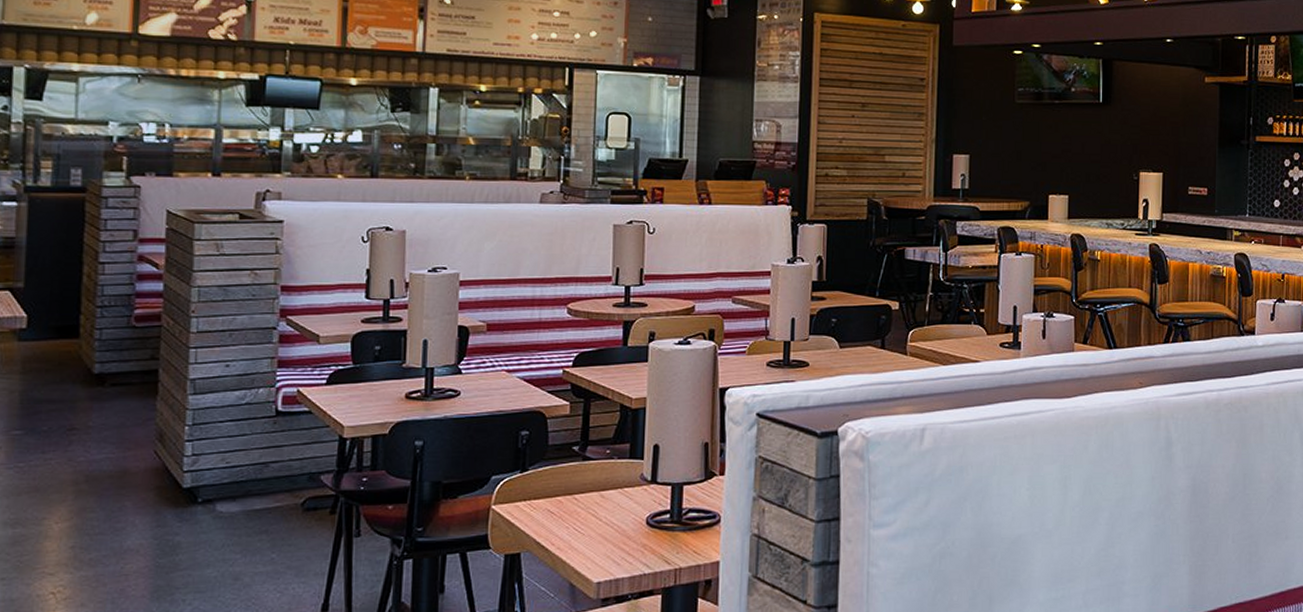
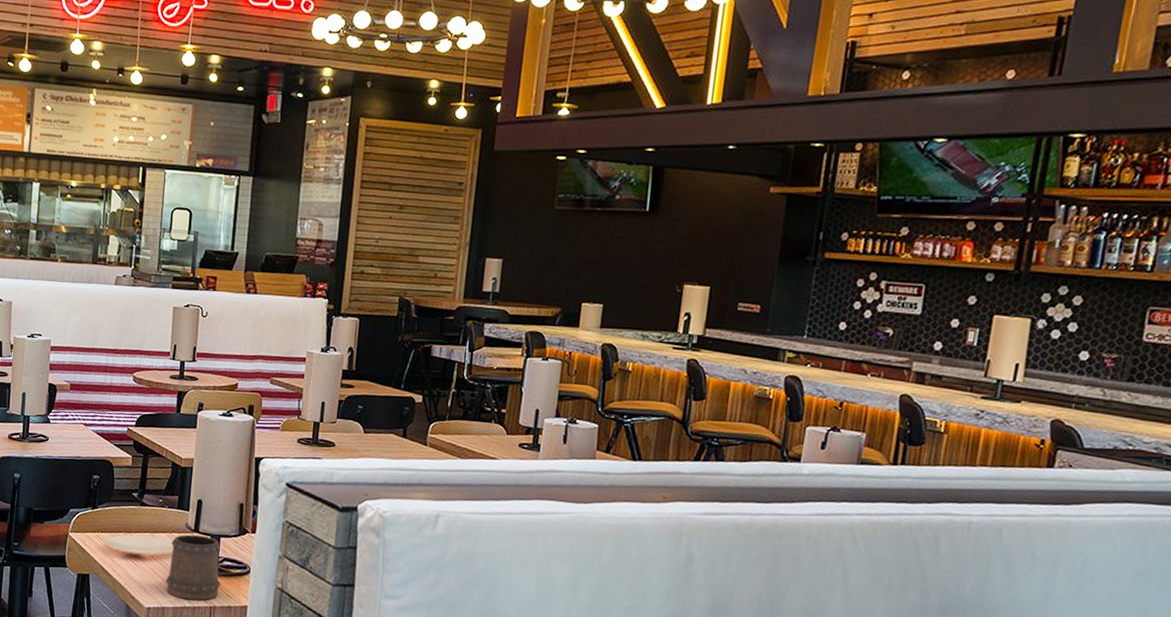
plate: none [539,495,627,522] -> present [105,534,174,557]
beer mug: none [618,487,687,565] -> present [165,534,221,601]

